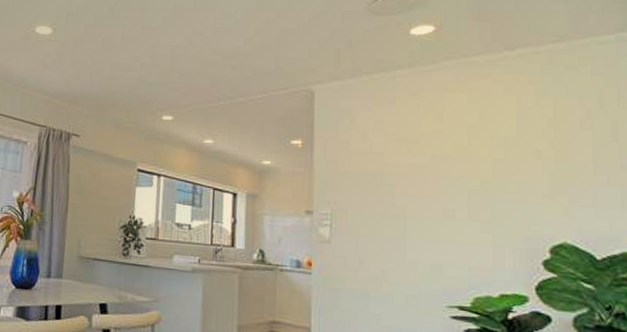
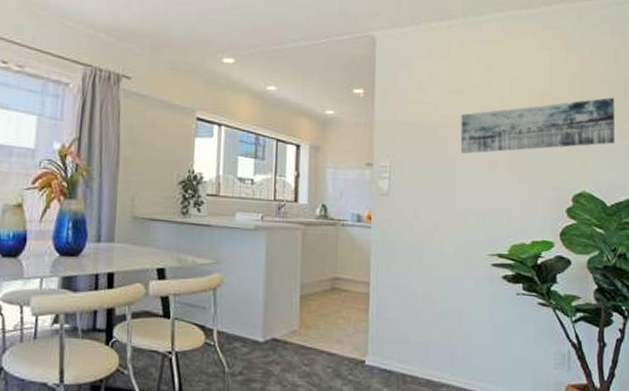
wall art: none [410,141,604,202] -> present [460,97,615,154]

